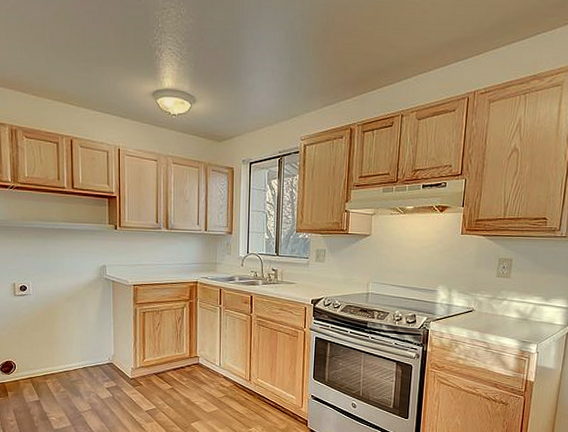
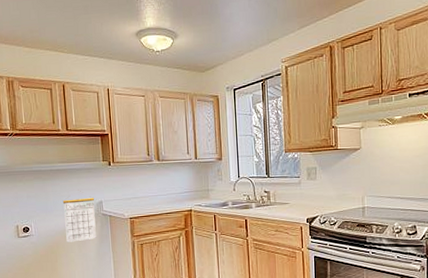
calendar: none [64,253,98,305] -> present [62,191,97,242]

